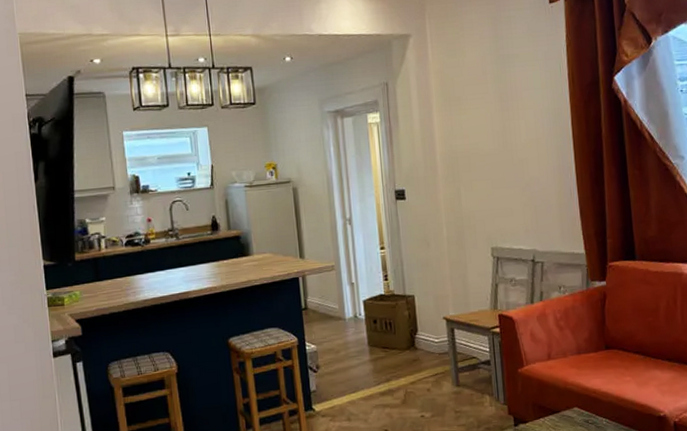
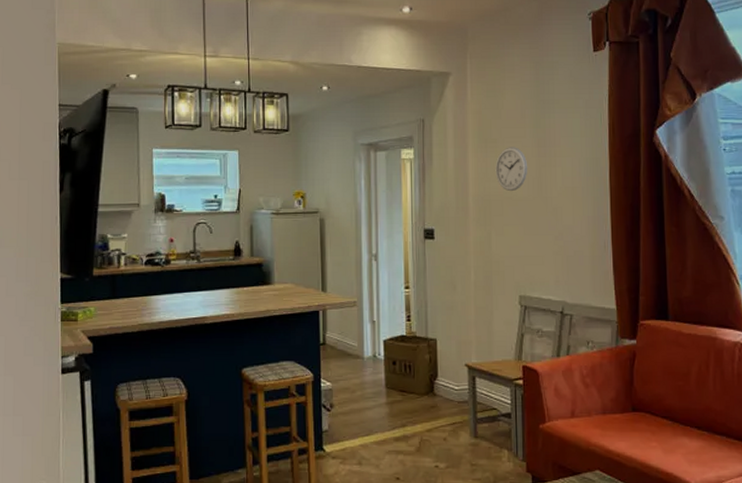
wall clock: none [460,103,492,148] -> present [495,147,528,192]

